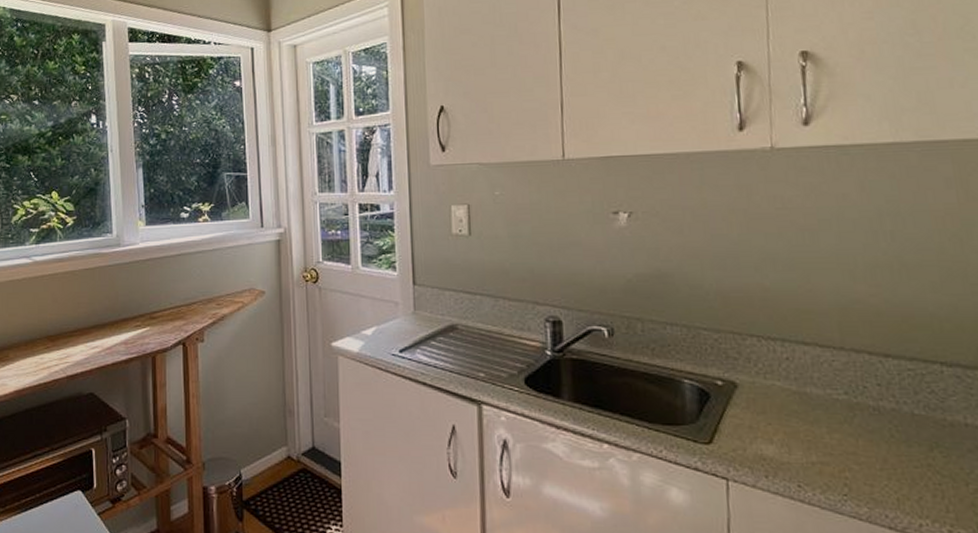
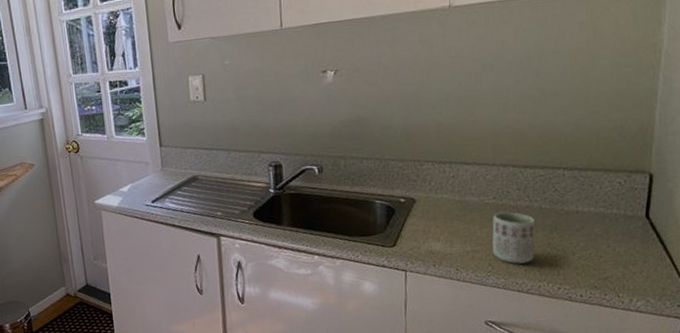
cup: none [845,413,909,489] -> present [492,212,536,264]

